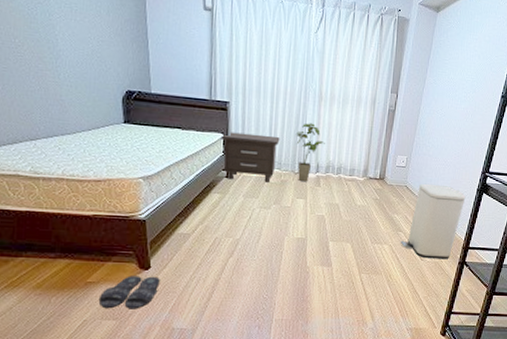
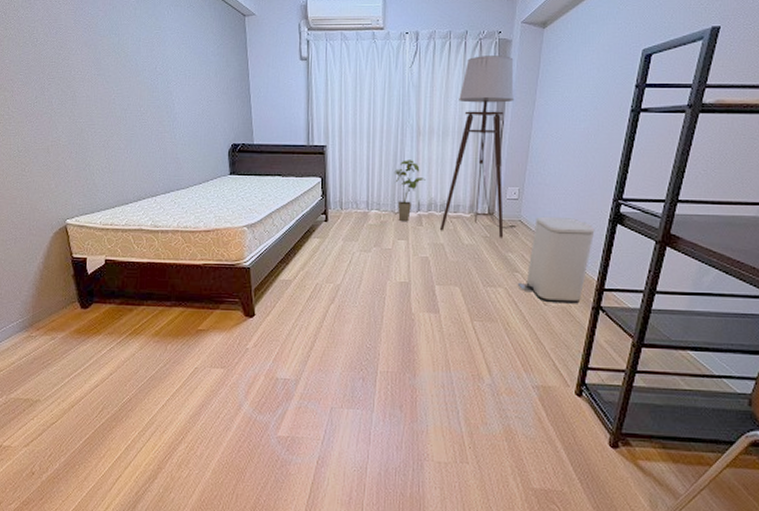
slippers: present [98,276,160,309] -> none [208,323,264,358]
nightstand: present [220,132,280,184] -> none [319,175,378,226]
floor lamp: none [335,30,410,201] -> present [439,56,517,238]

